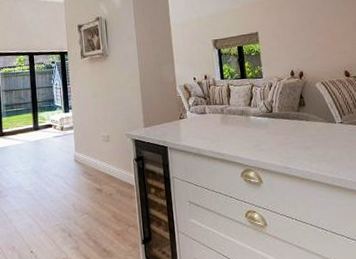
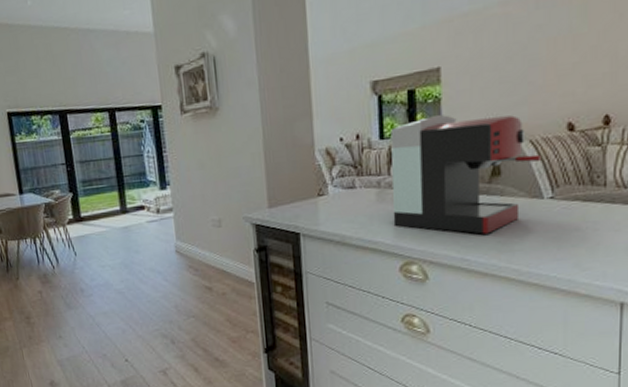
coffee maker: none [228,63,331,149] -> present [390,114,541,234]

